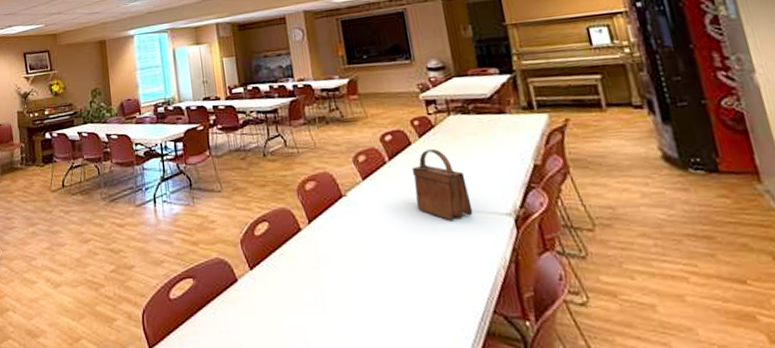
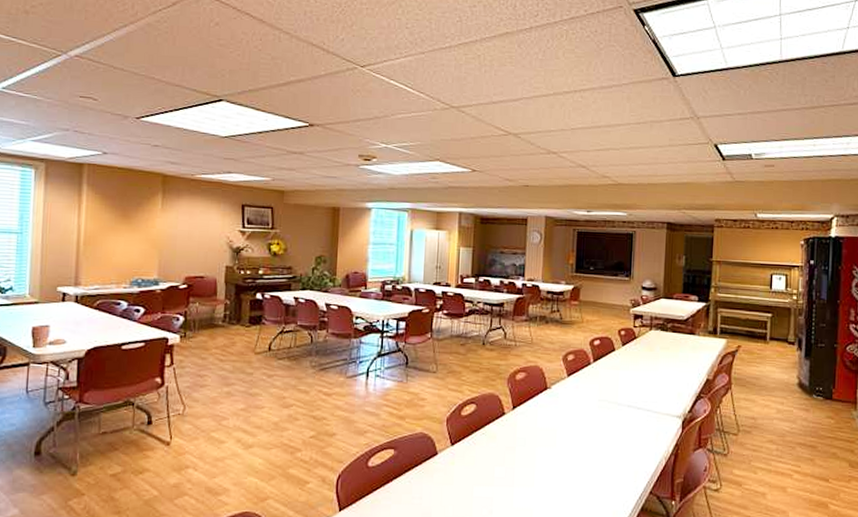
handbag: present [411,149,473,221] -> none [609,357,652,418]

